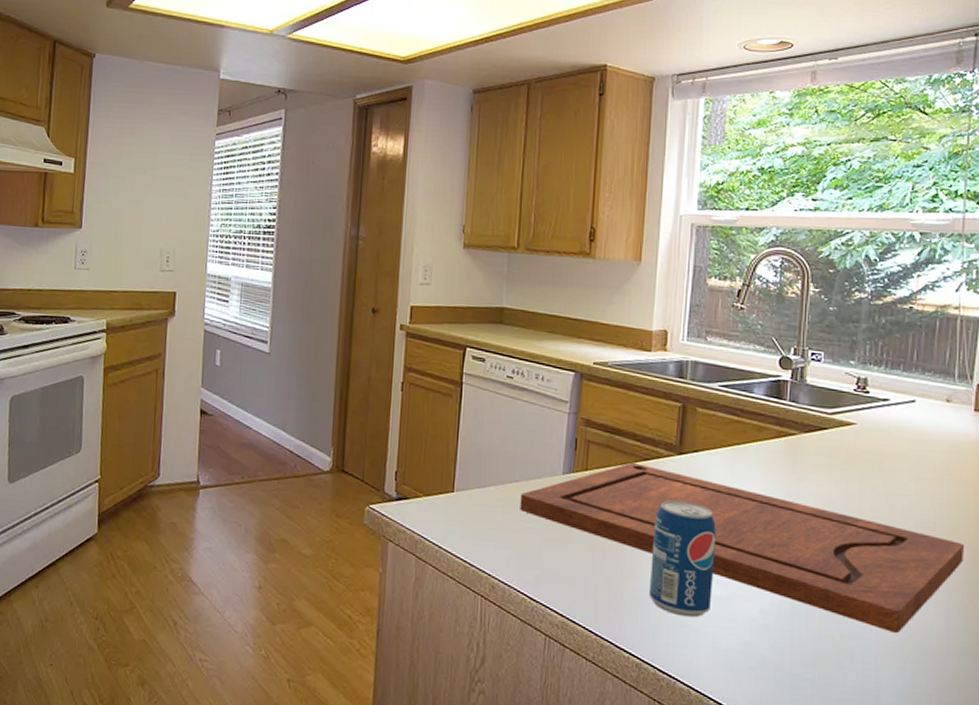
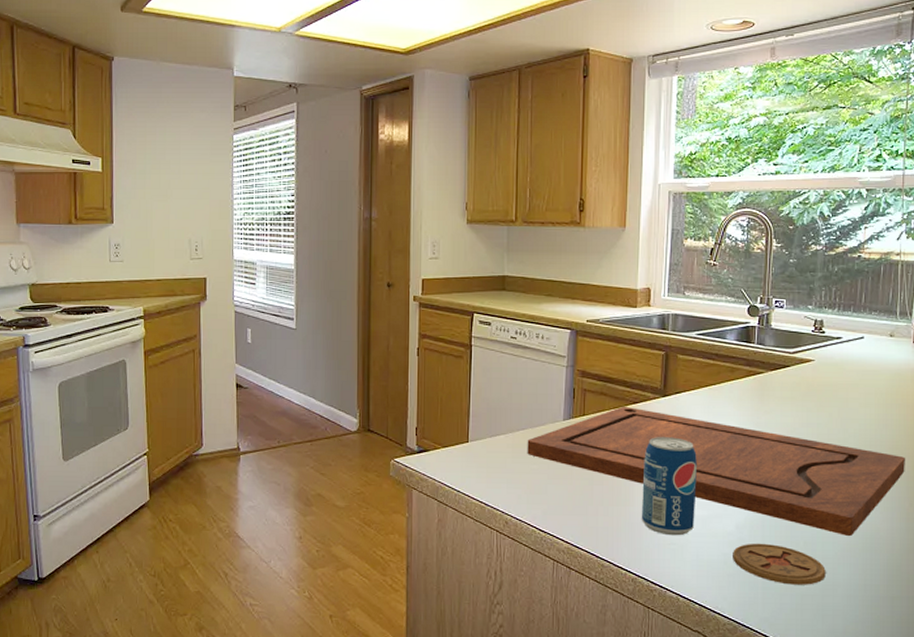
coaster: none [755,632,867,688] -> present [733,543,826,585]

